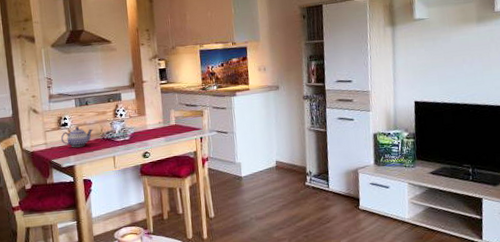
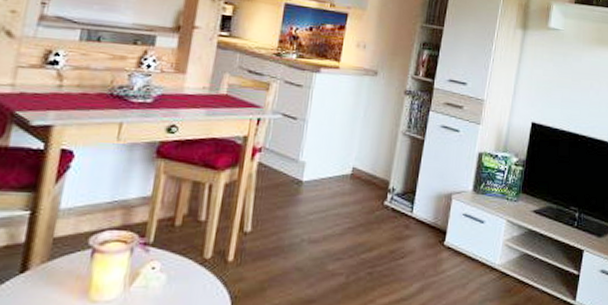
teapot: present [60,127,93,148] -> none [40,70,99,101]

